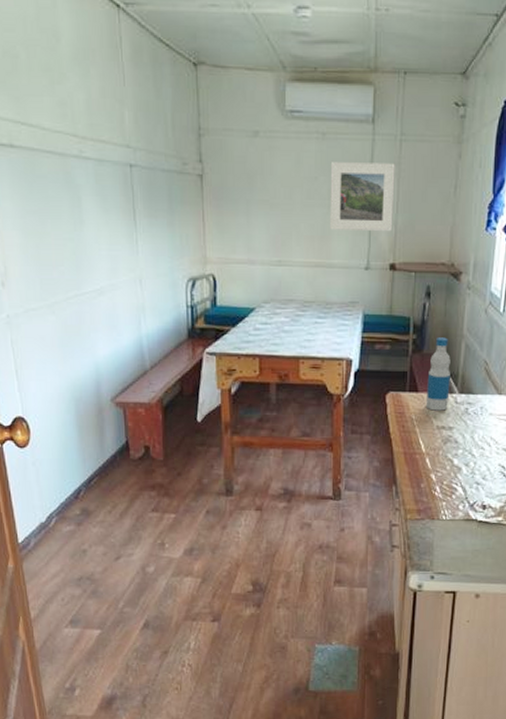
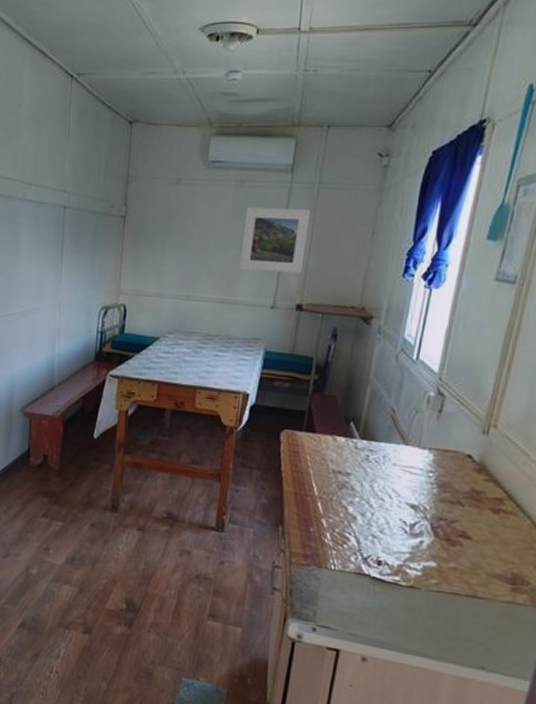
bottle: present [425,337,451,411] -> none [322,380,354,455]

